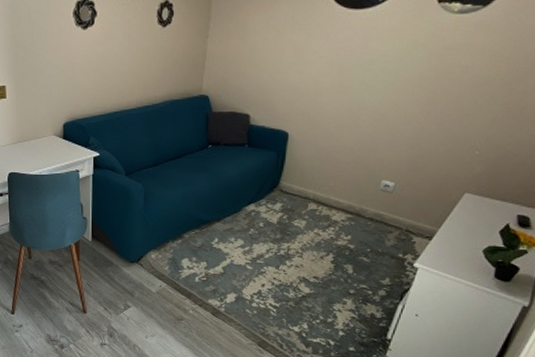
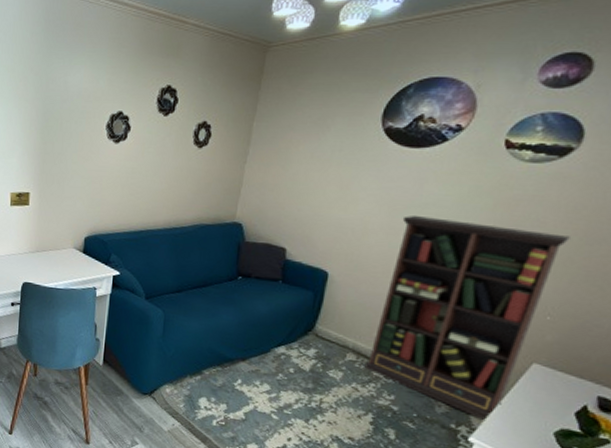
bookcase: none [324,72,494,248] -> present [364,216,570,422]

